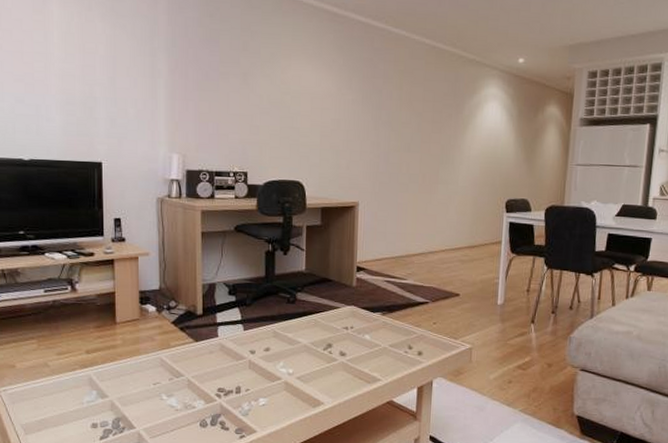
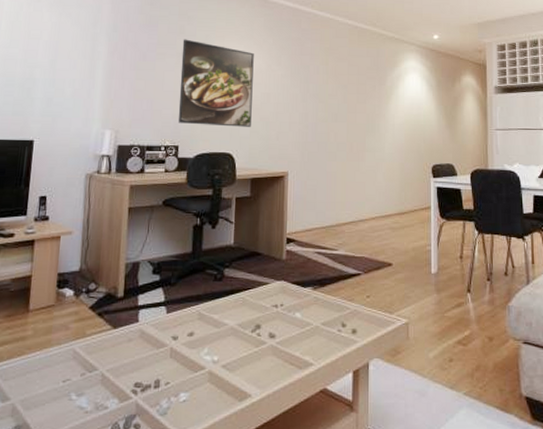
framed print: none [245,57,323,155] -> present [178,39,254,127]

